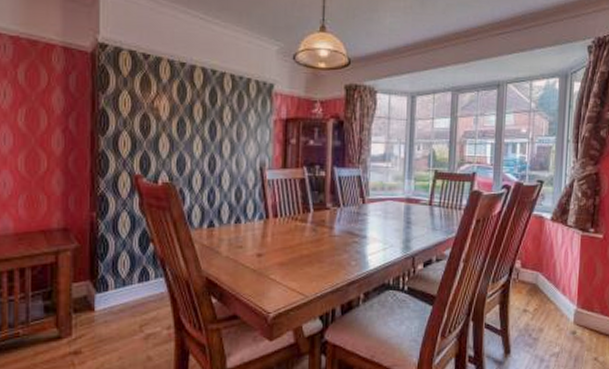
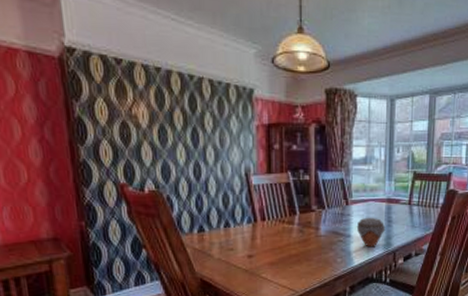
jar: none [372,217,404,250] -> present [356,217,386,247]

